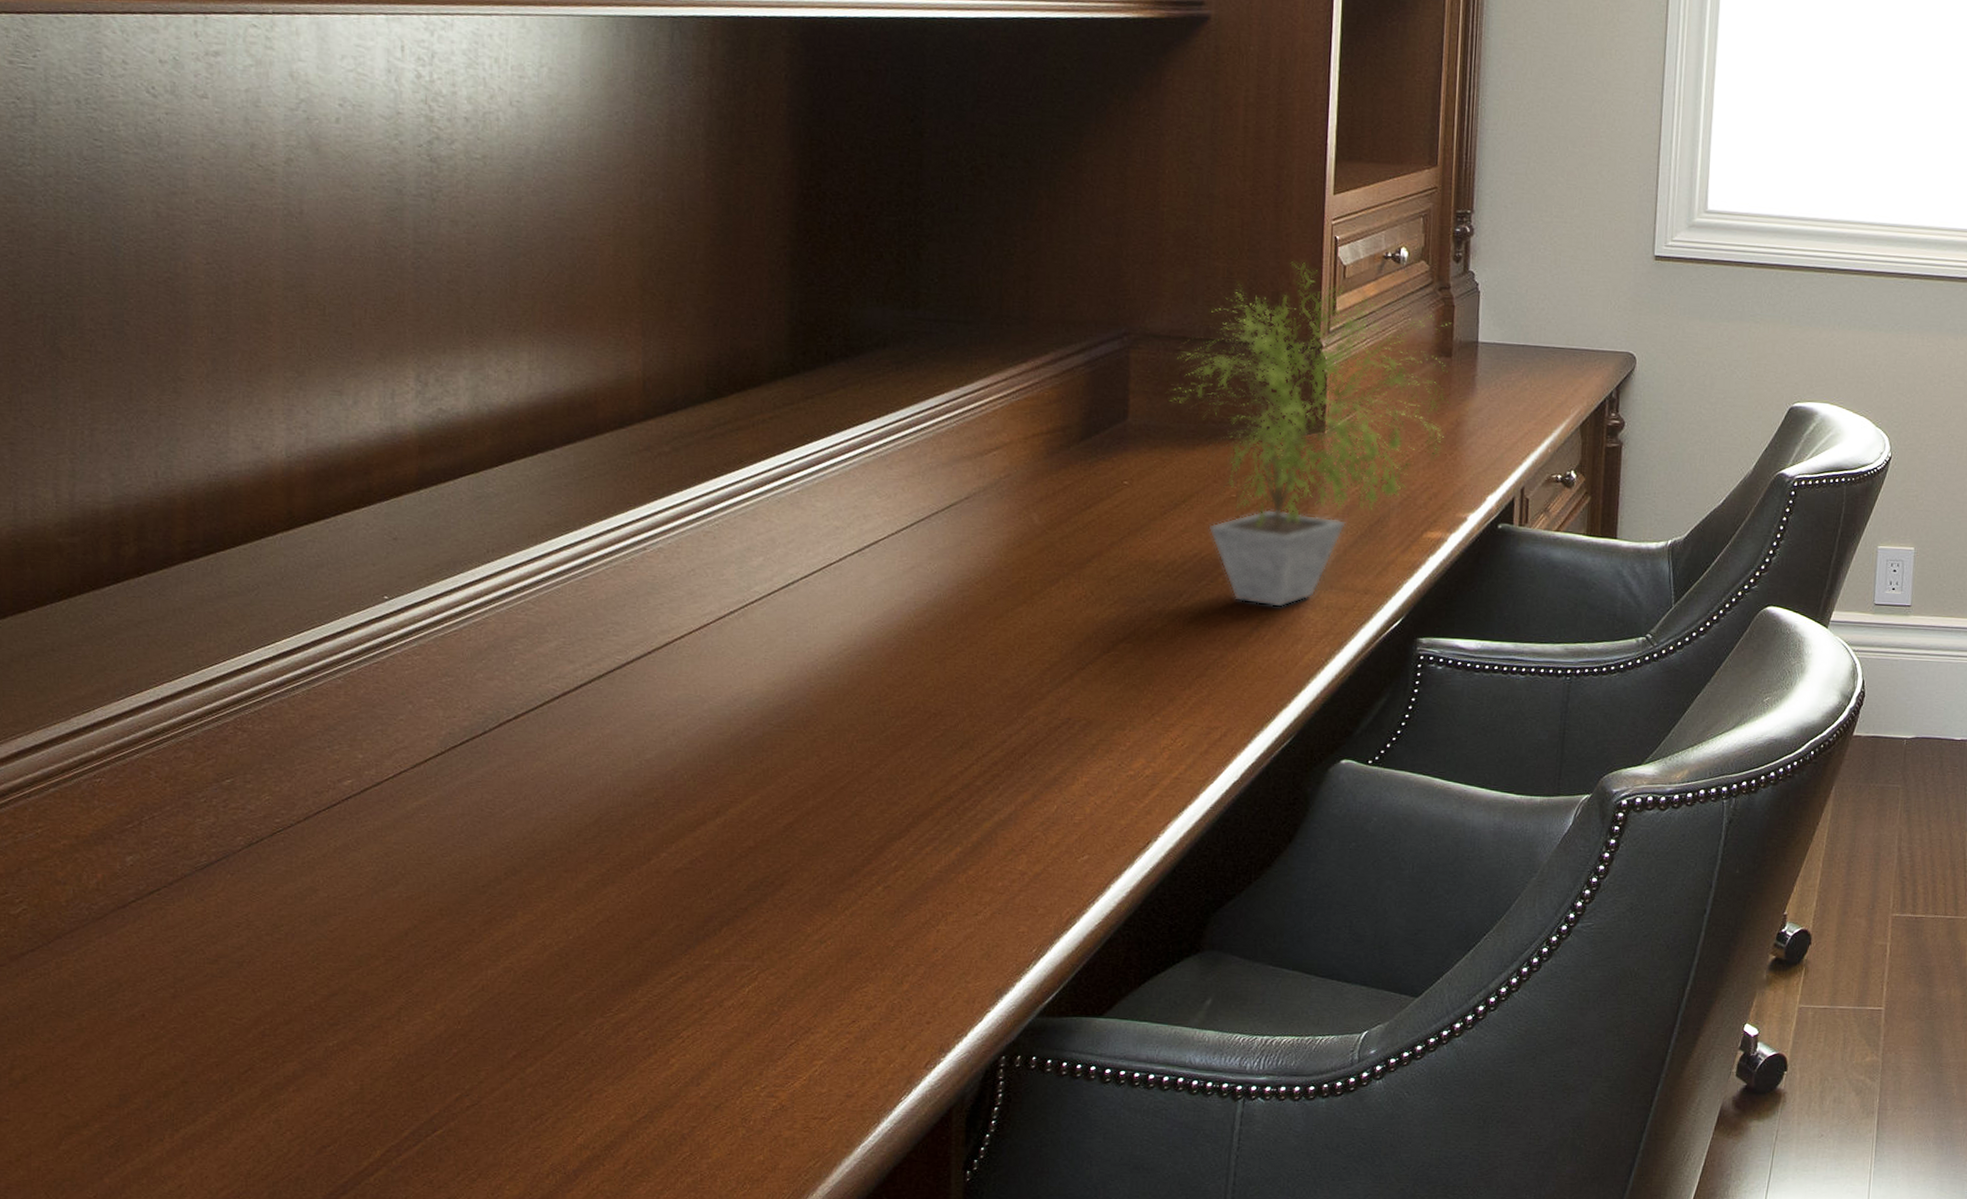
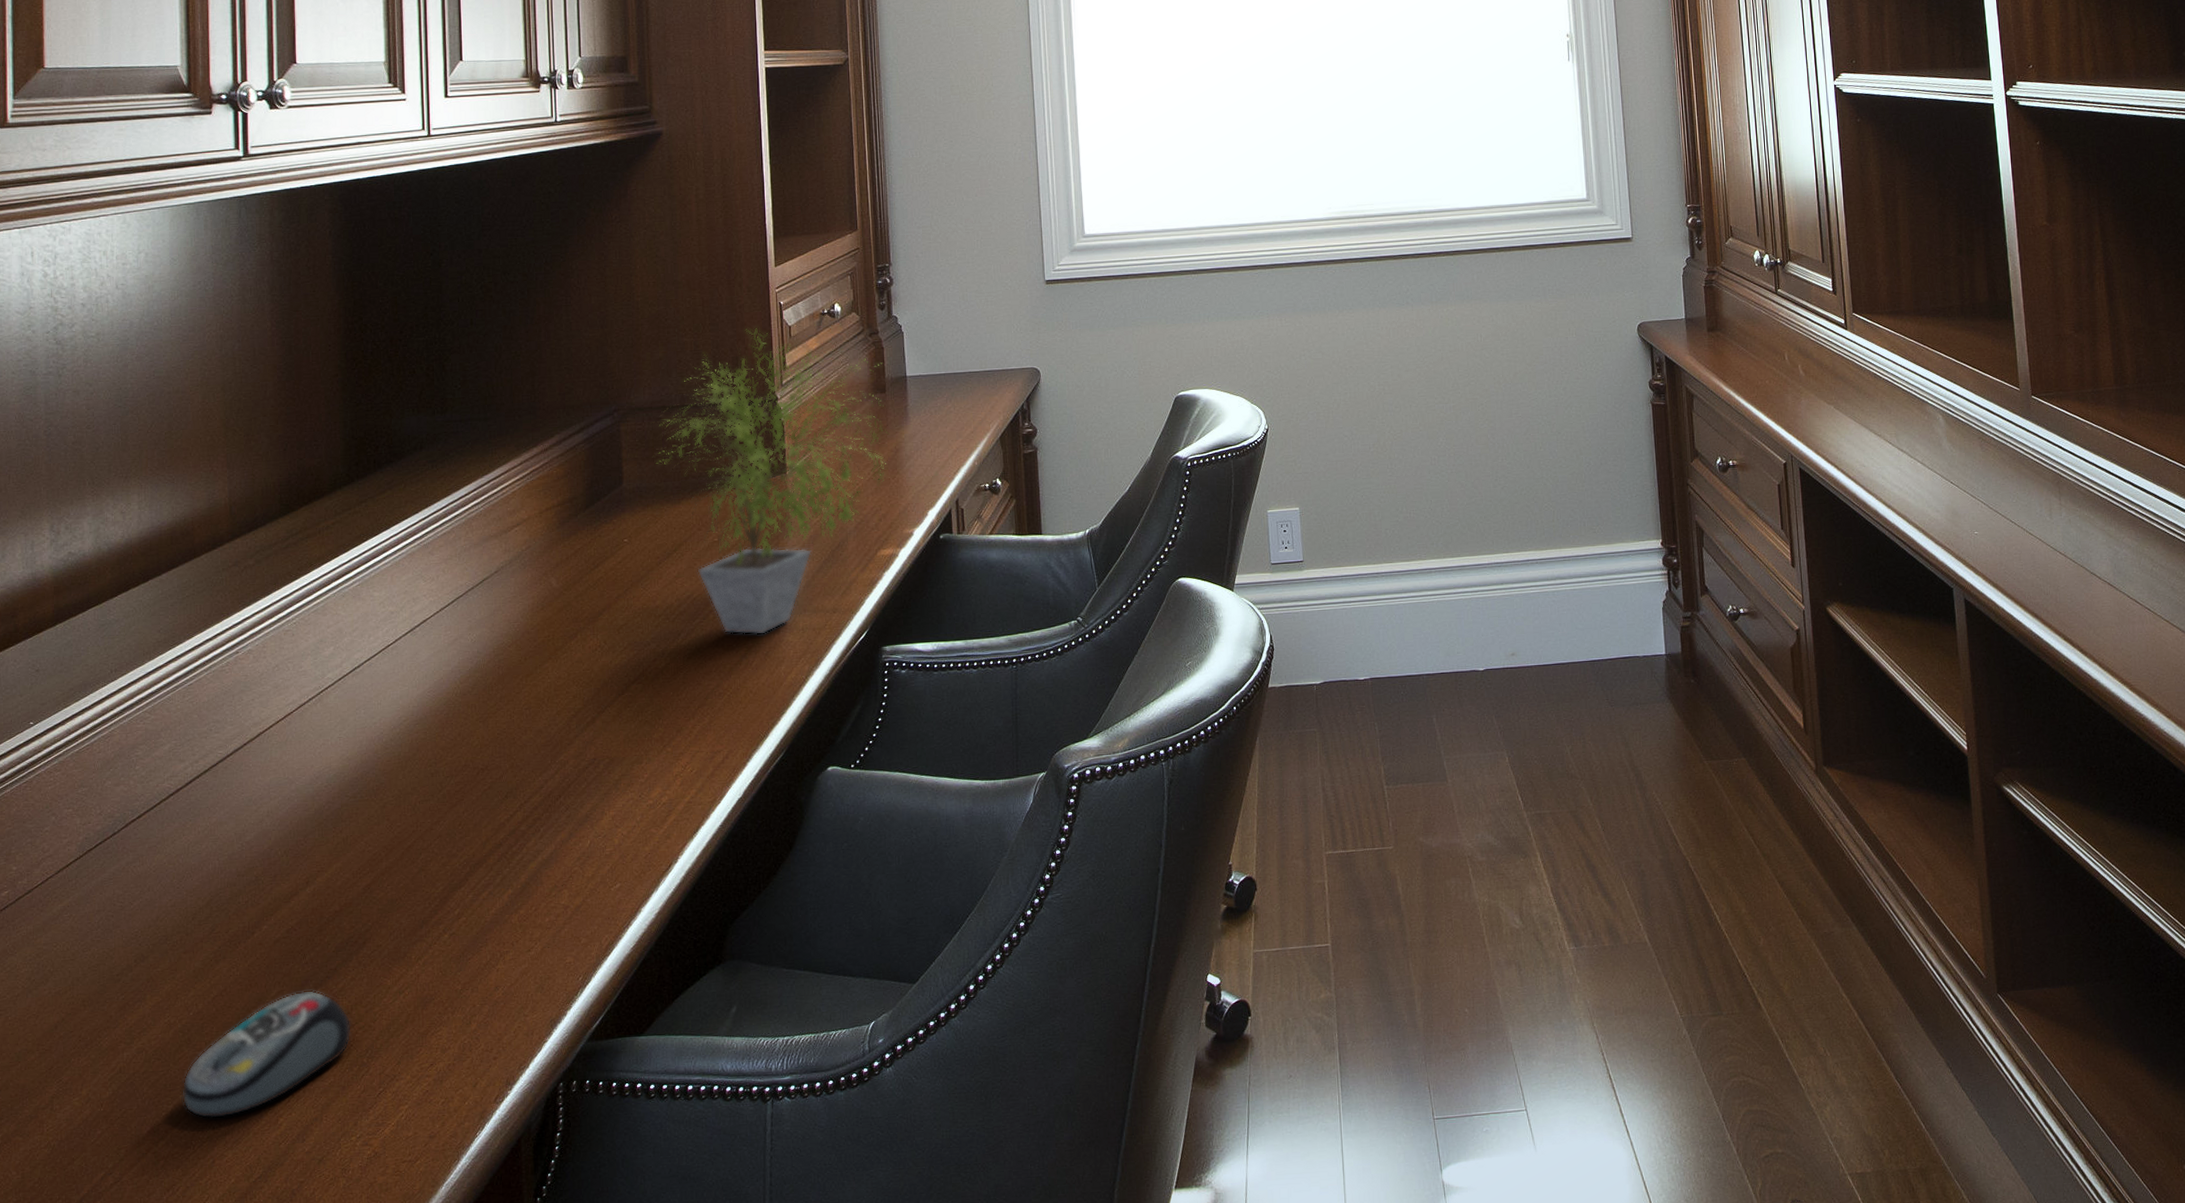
computer mouse: none [556,927,762,1052] -> present [182,989,352,1119]

